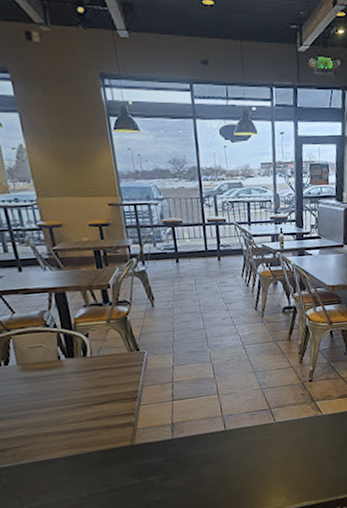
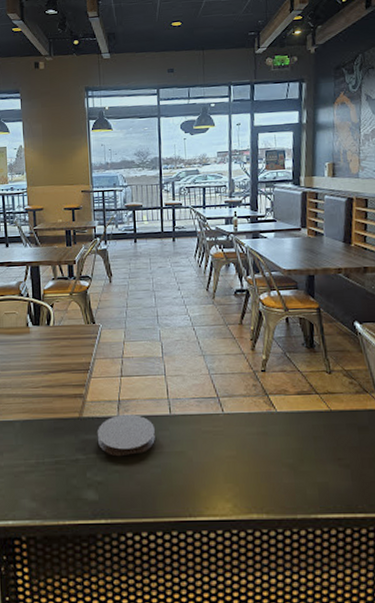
coaster: none [151,434,212,476] -> present [97,414,155,457]

